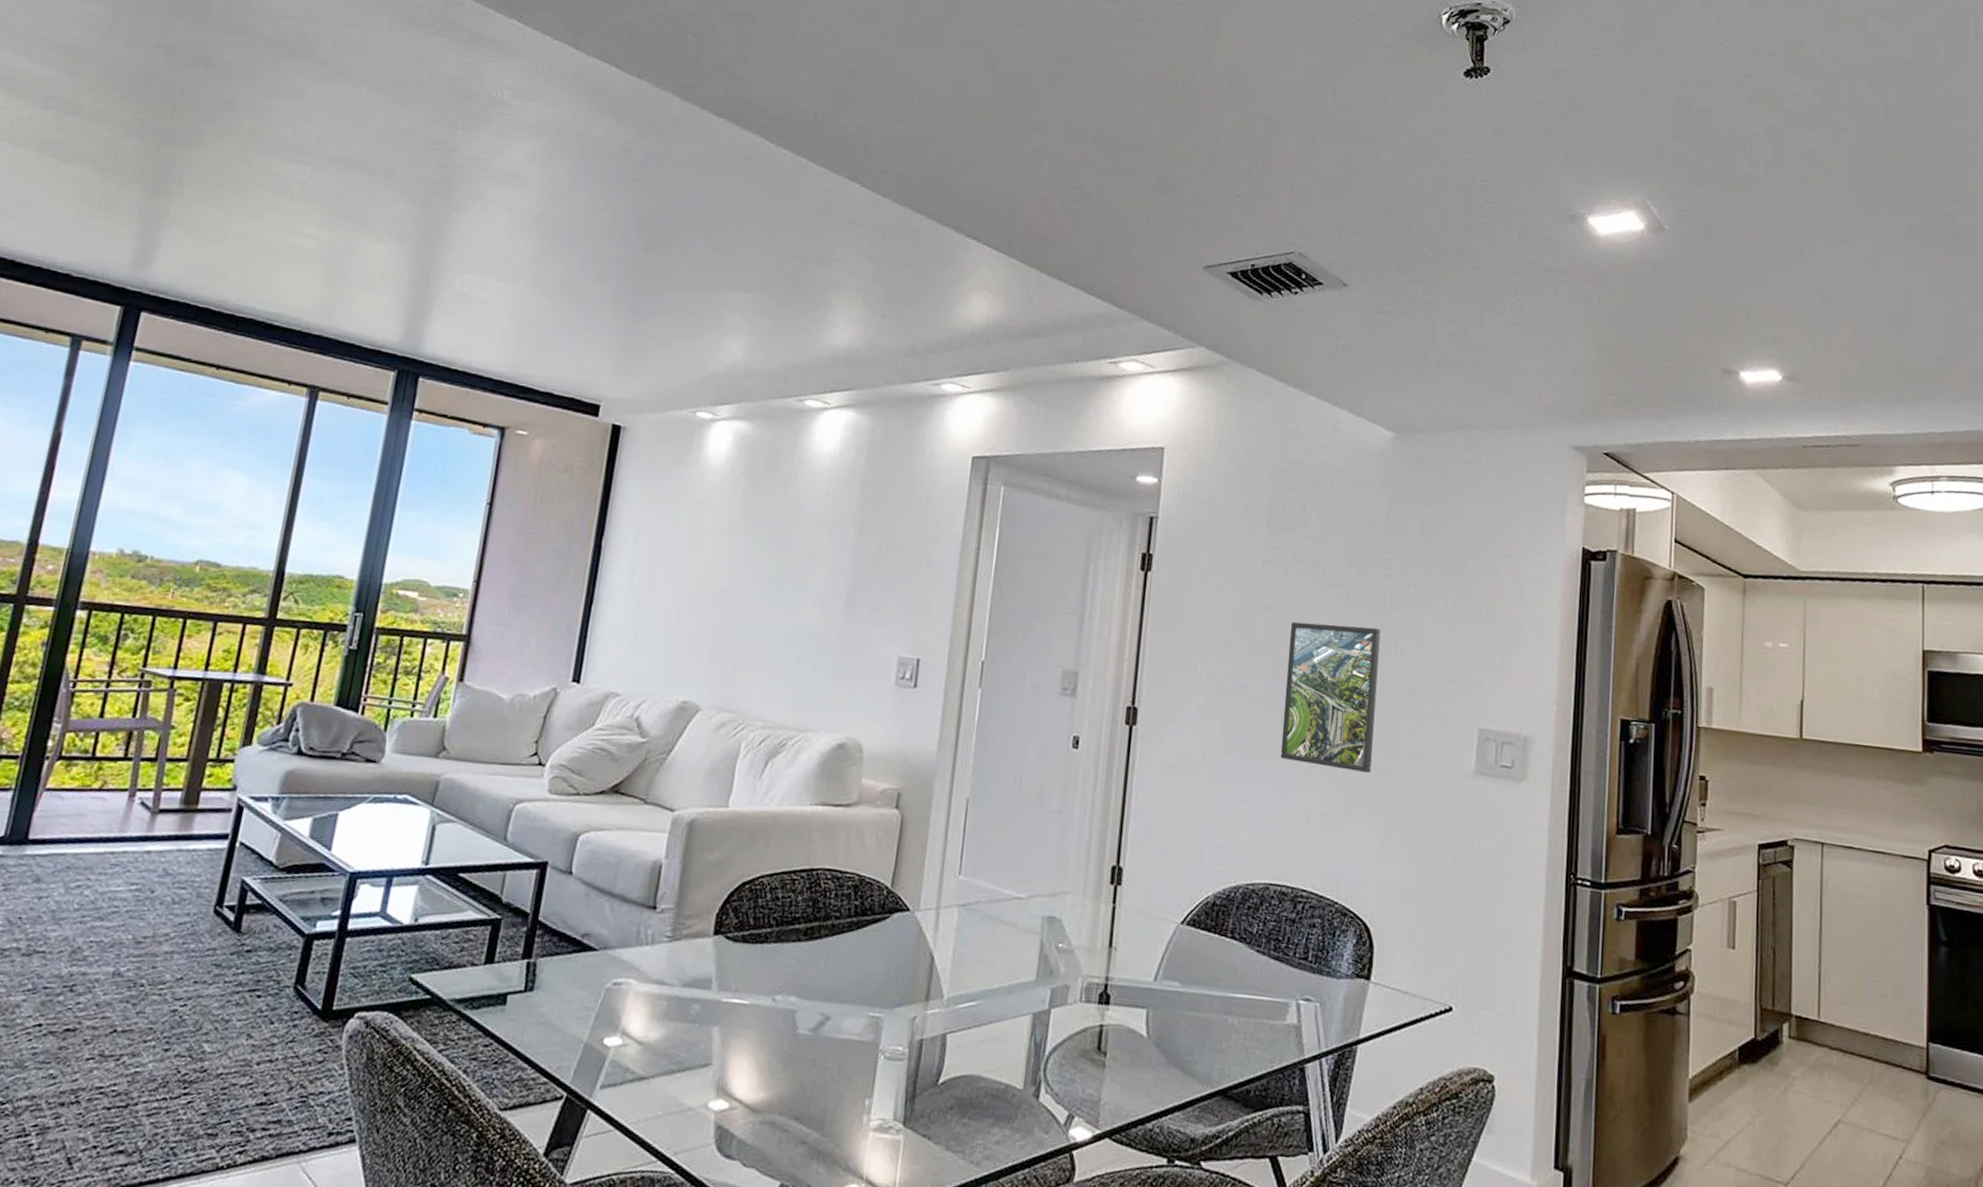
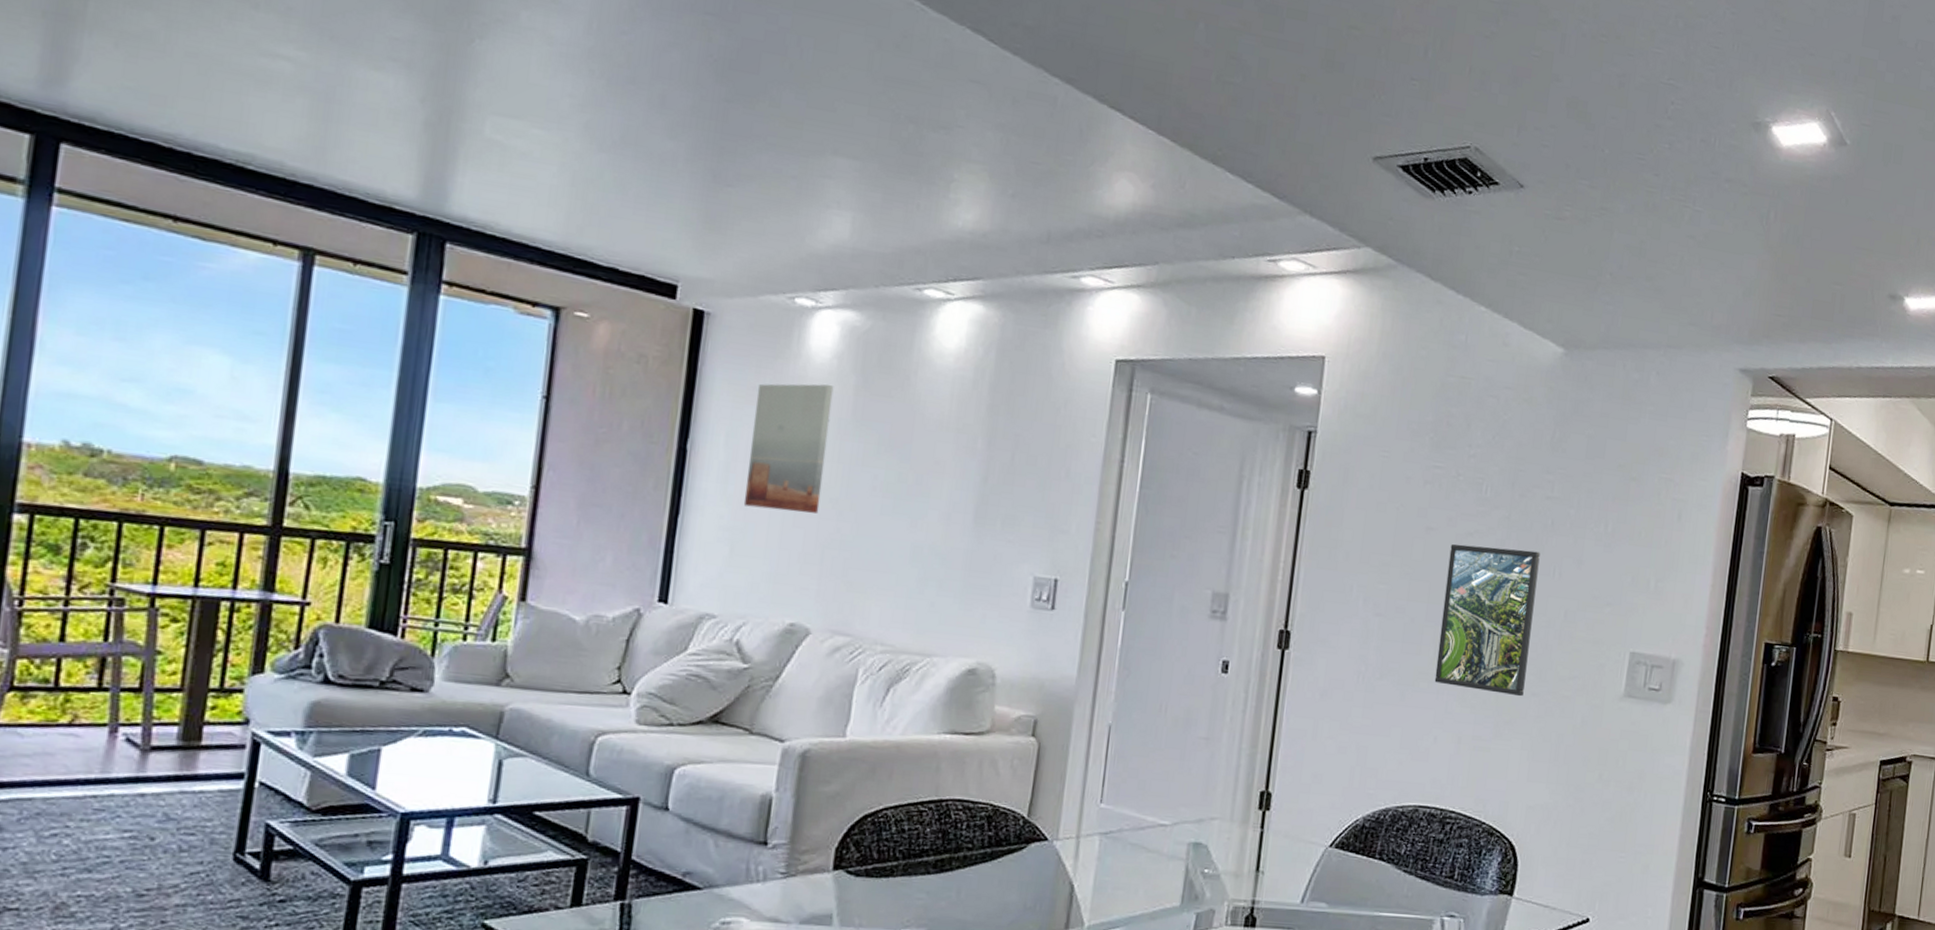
wall art: none [647,486,727,601] -> present [743,383,834,514]

